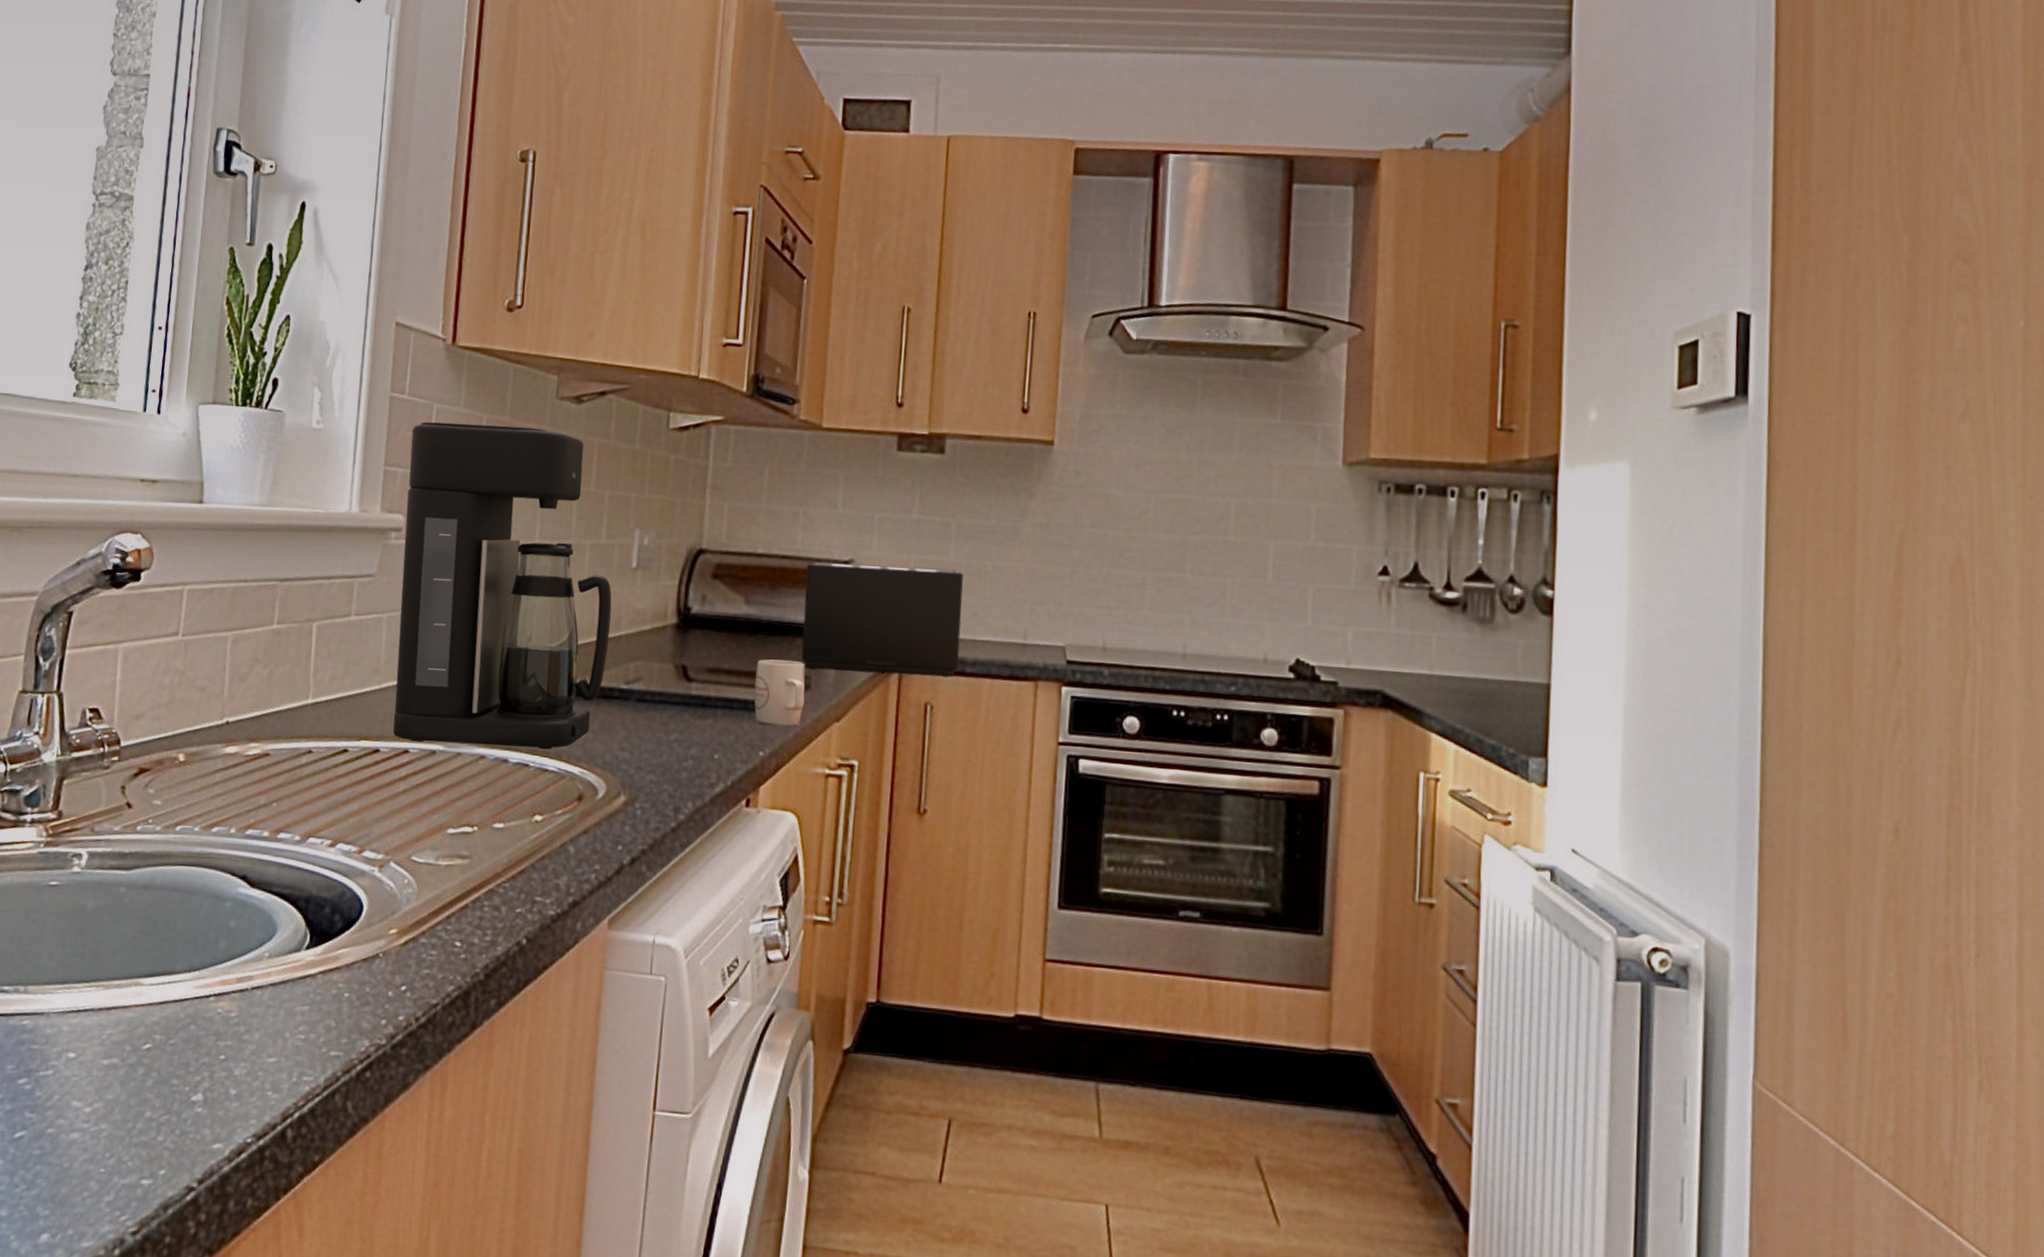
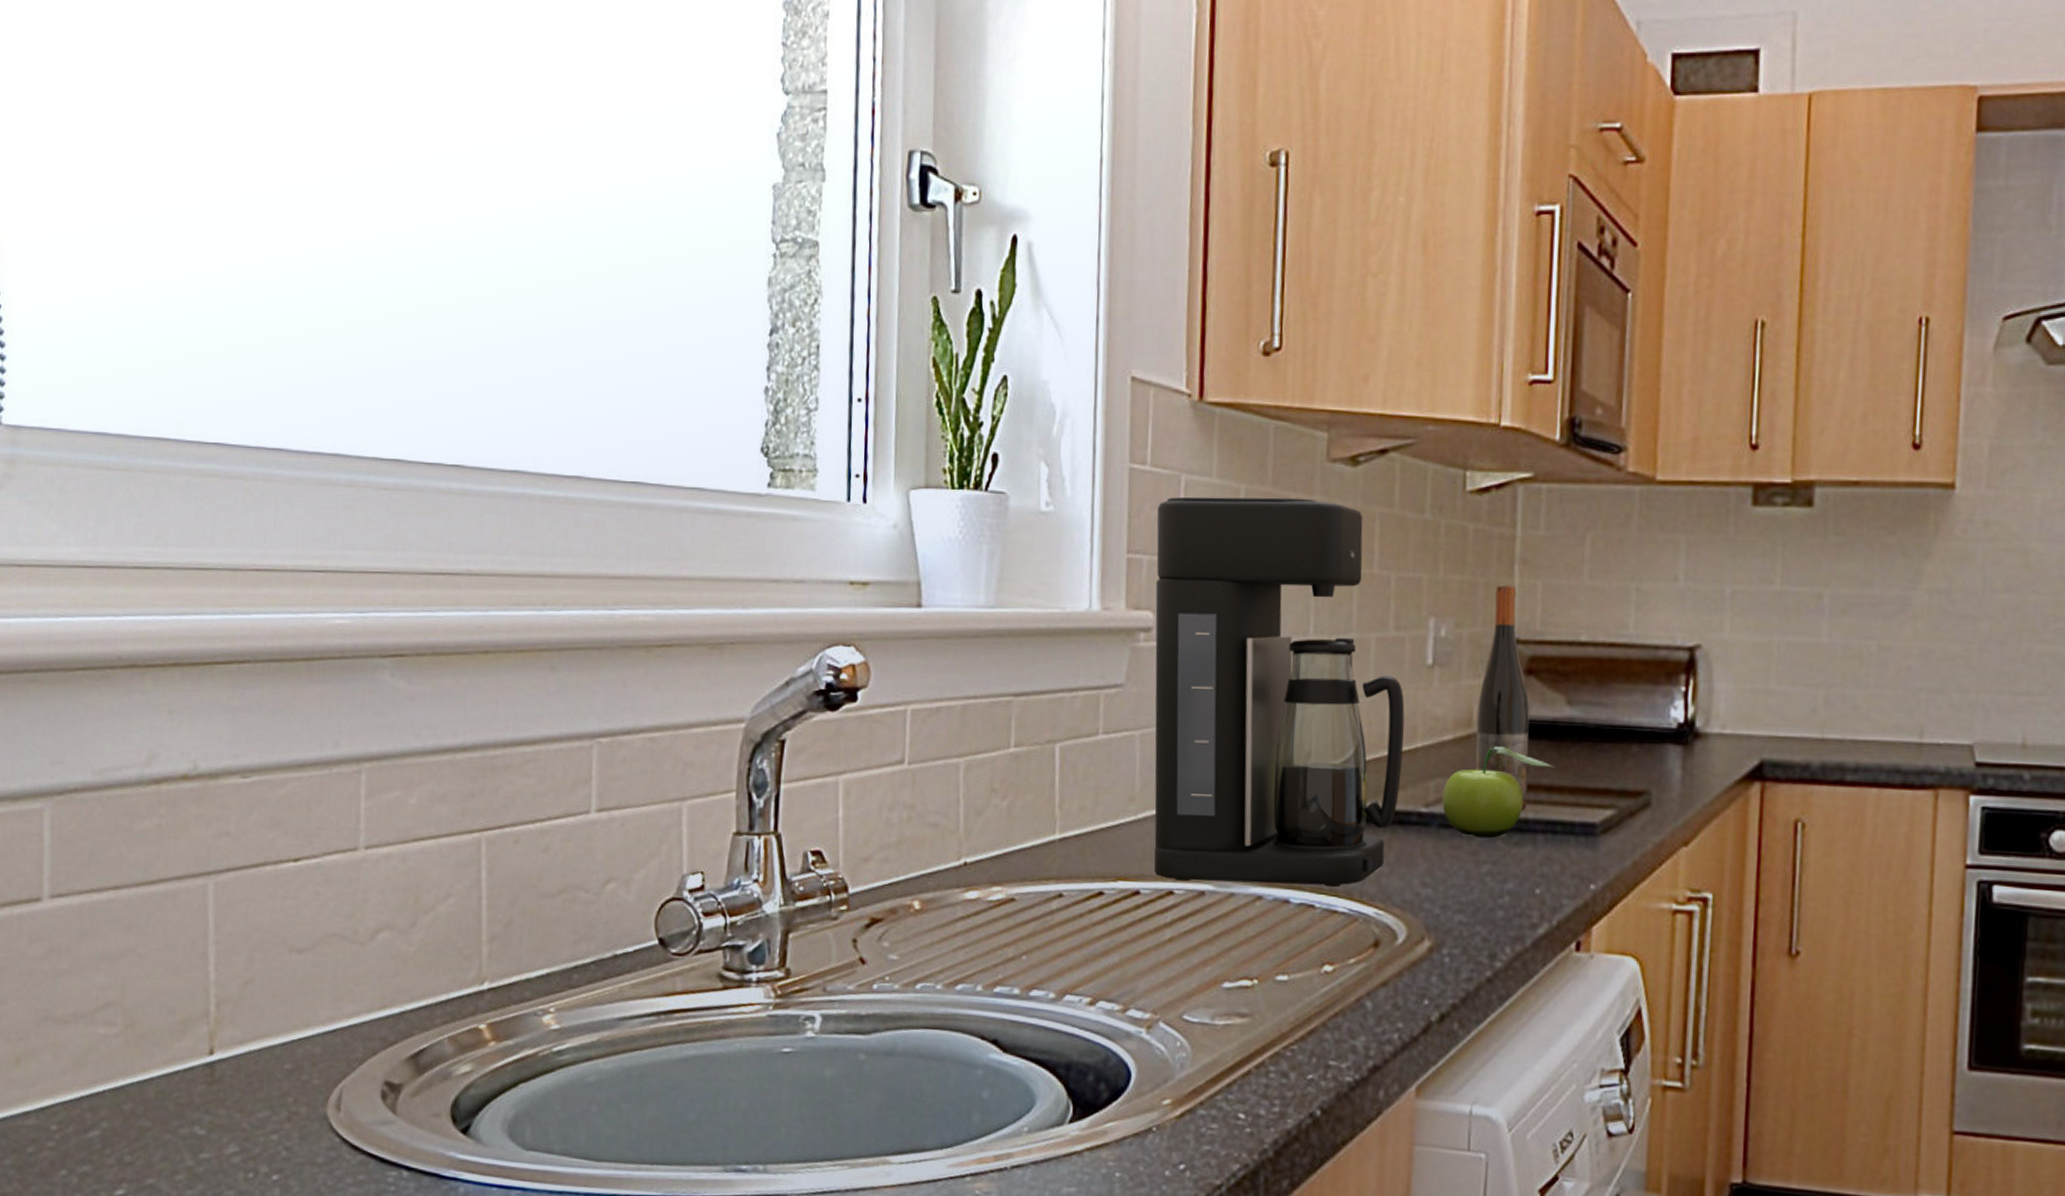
fruit: none [640,636,735,712] -> present [1442,746,1556,839]
wine bottle: none [669,505,715,690] -> present [1475,584,1530,811]
mug: present [754,659,806,727] -> none [1581,771,1645,854]
toaster: present [801,561,964,678] -> none [1638,649,1840,788]

